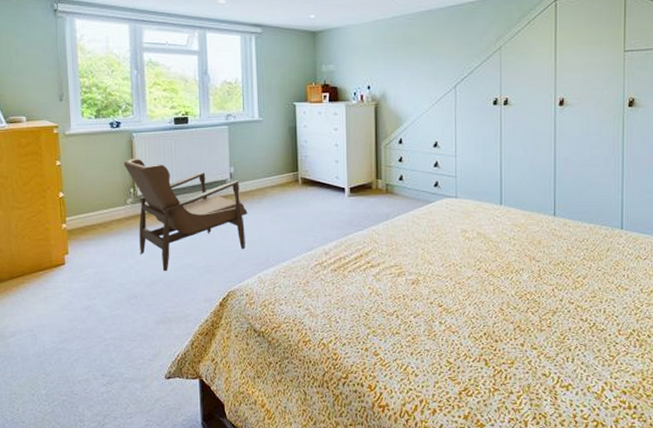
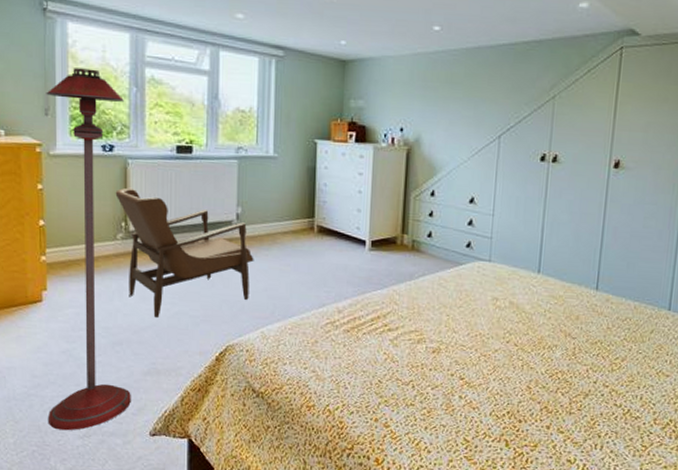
floor lamp: none [60,58,147,380] -> present [46,68,131,431]

